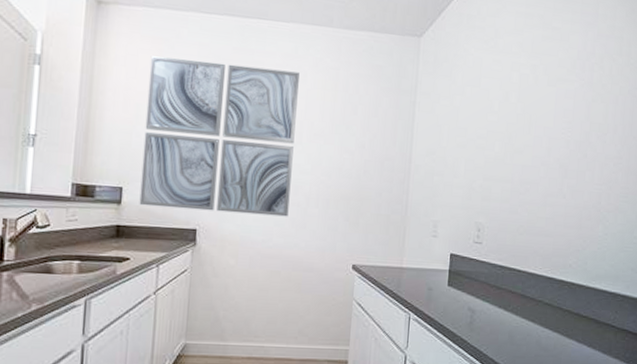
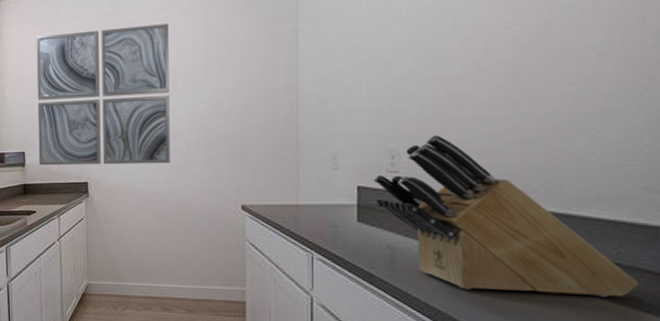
knife block: none [463,214,624,352] -> present [373,135,639,297]

